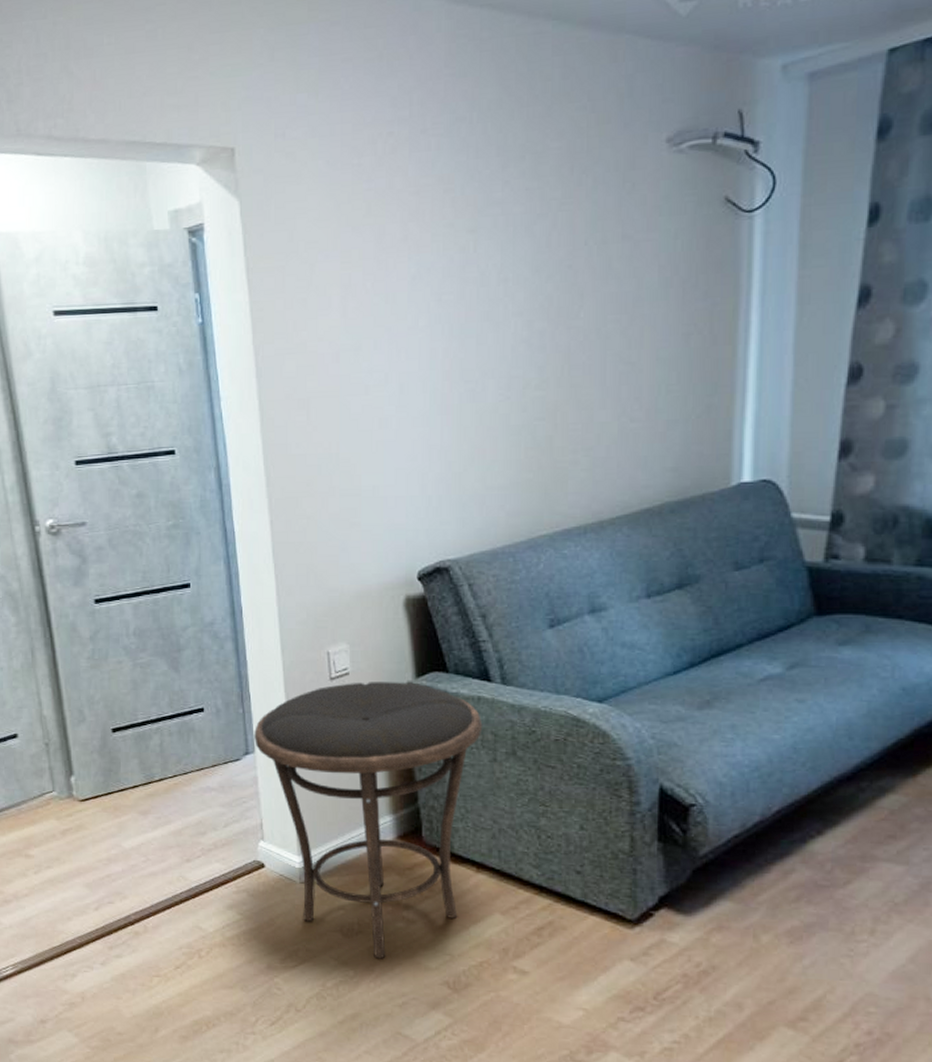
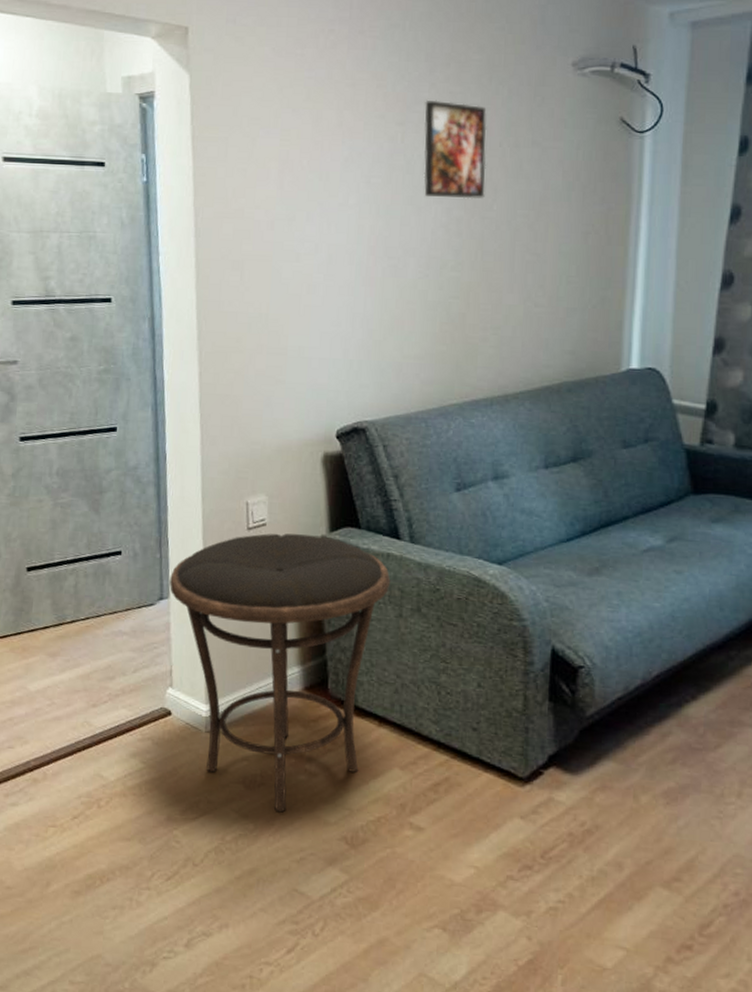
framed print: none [498,199,571,311] -> present [423,99,487,199]

